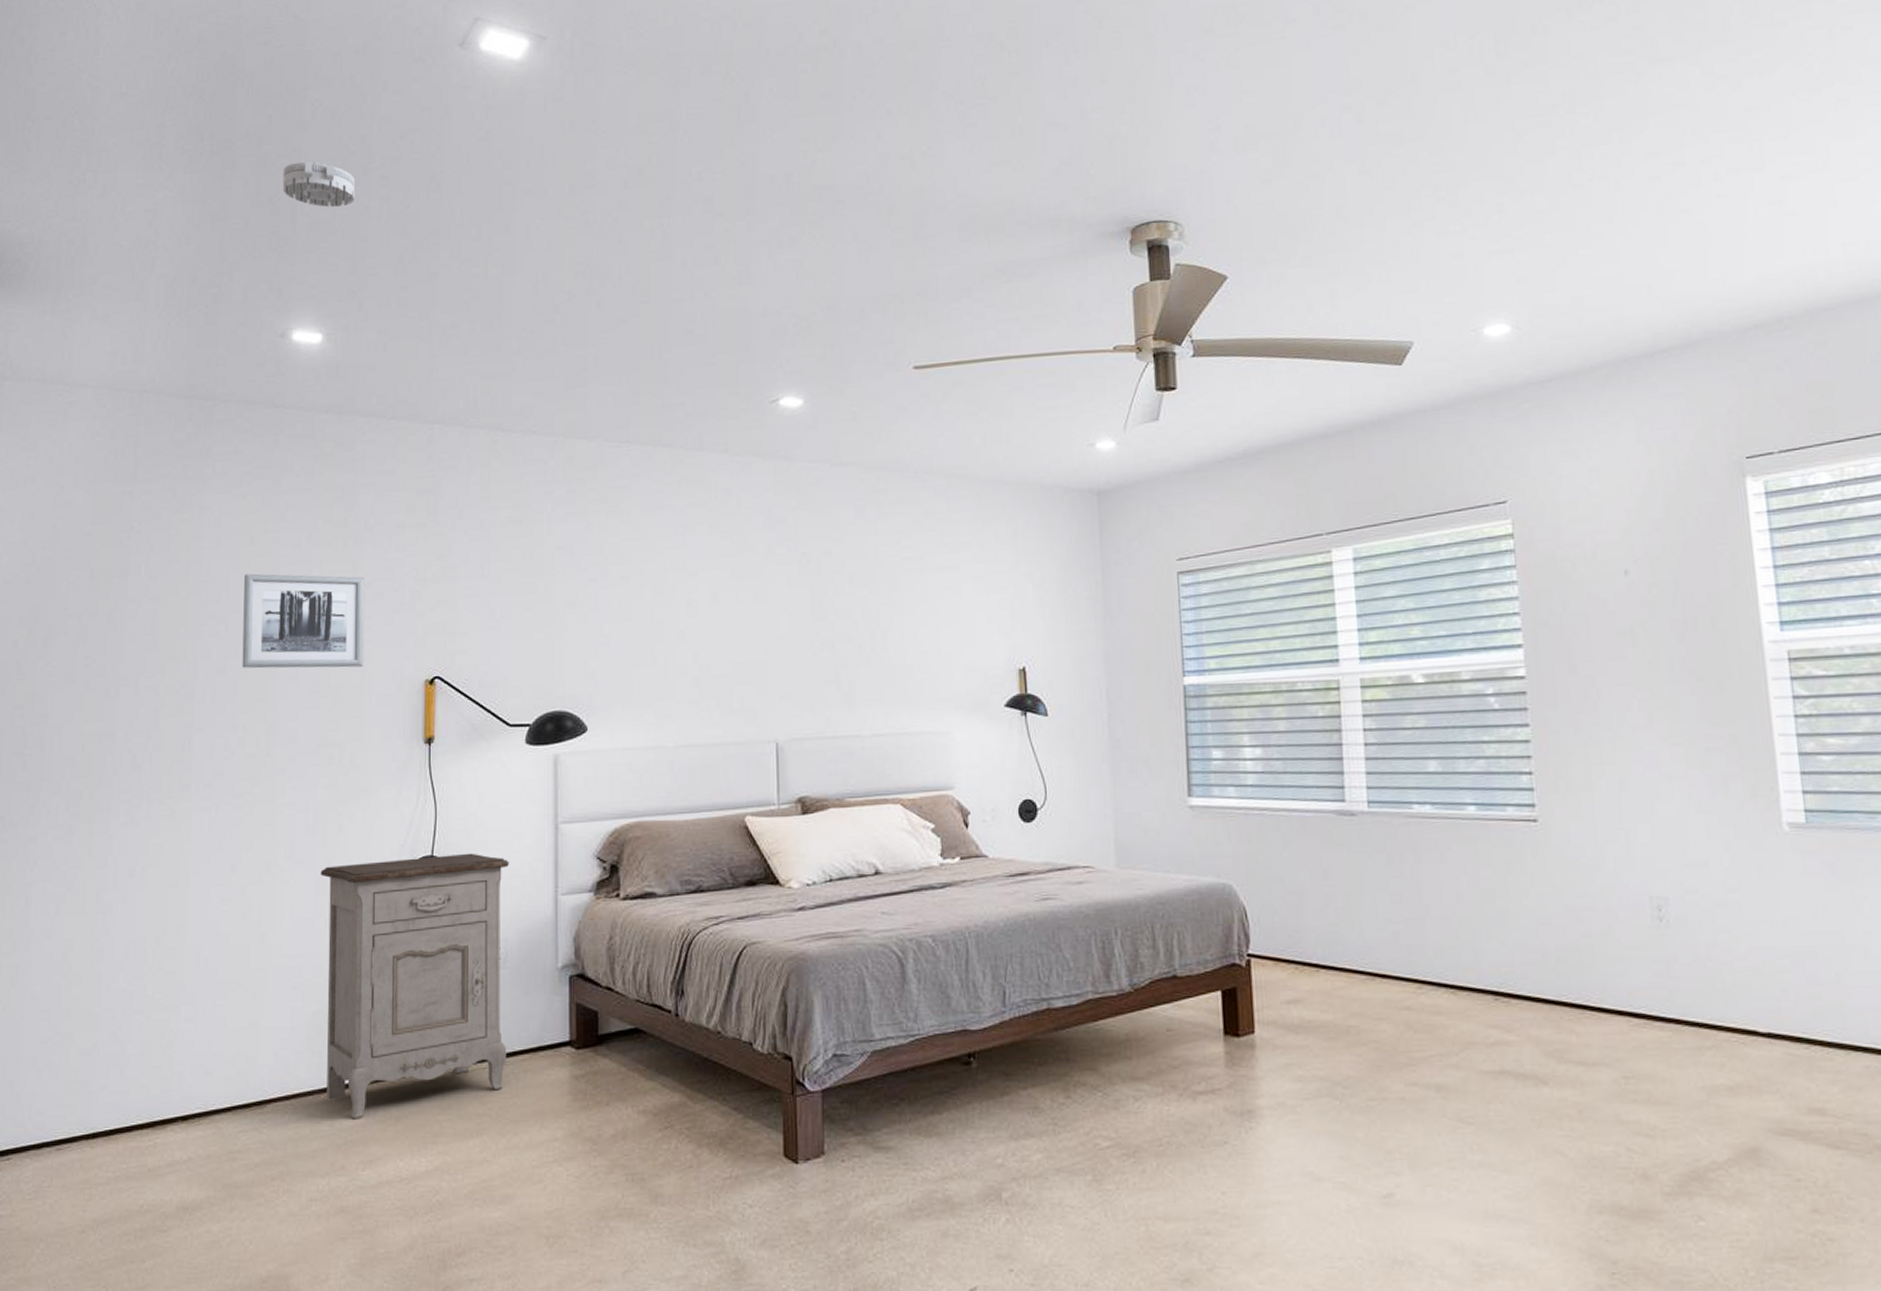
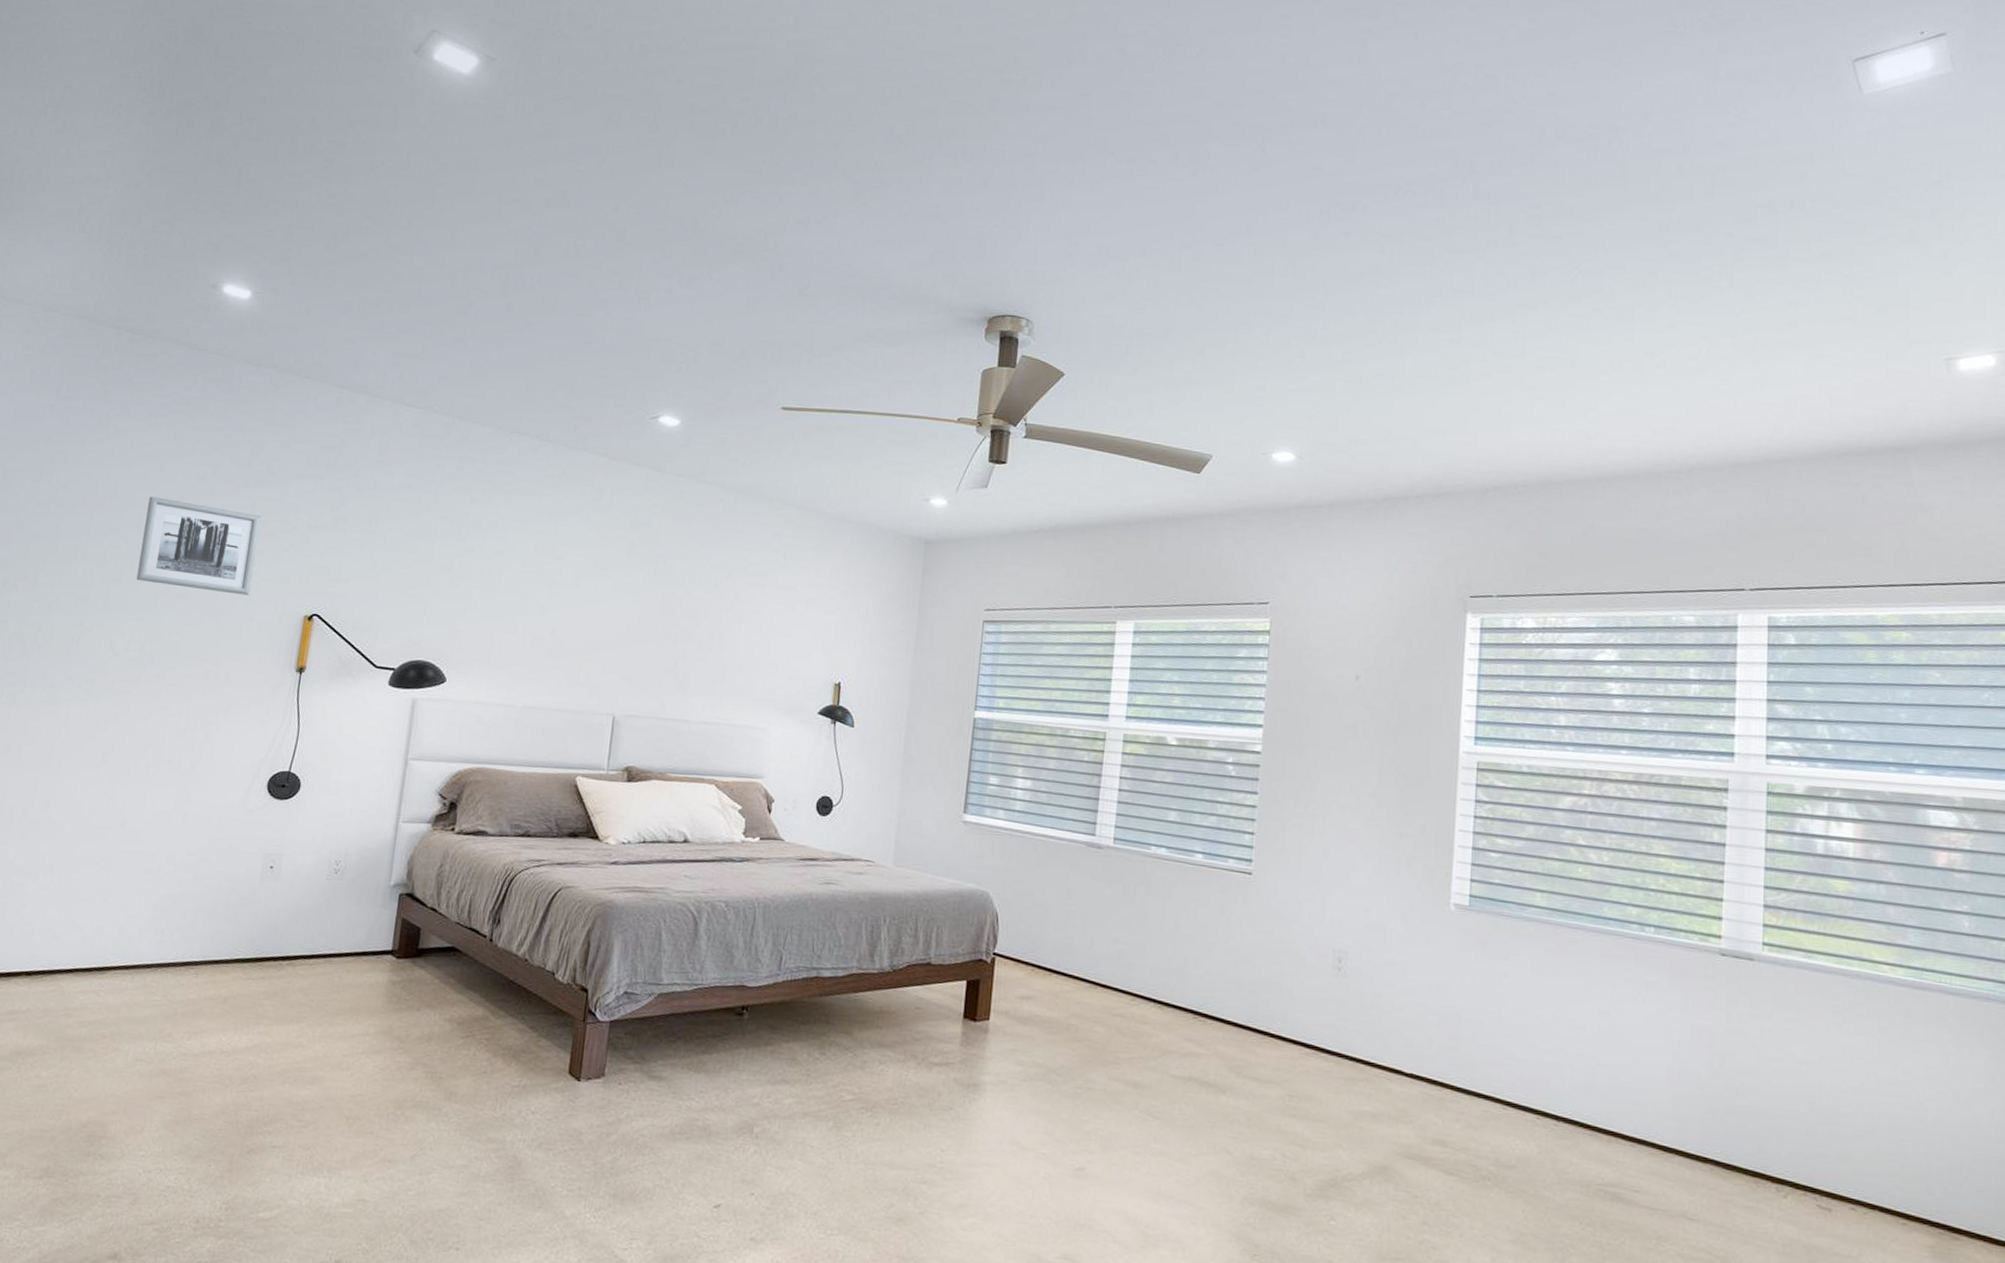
smoke detector: present [283,161,355,208] -> none [232,131,301,180]
nightstand: present [320,853,509,1120] -> none [163,768,359,995]

